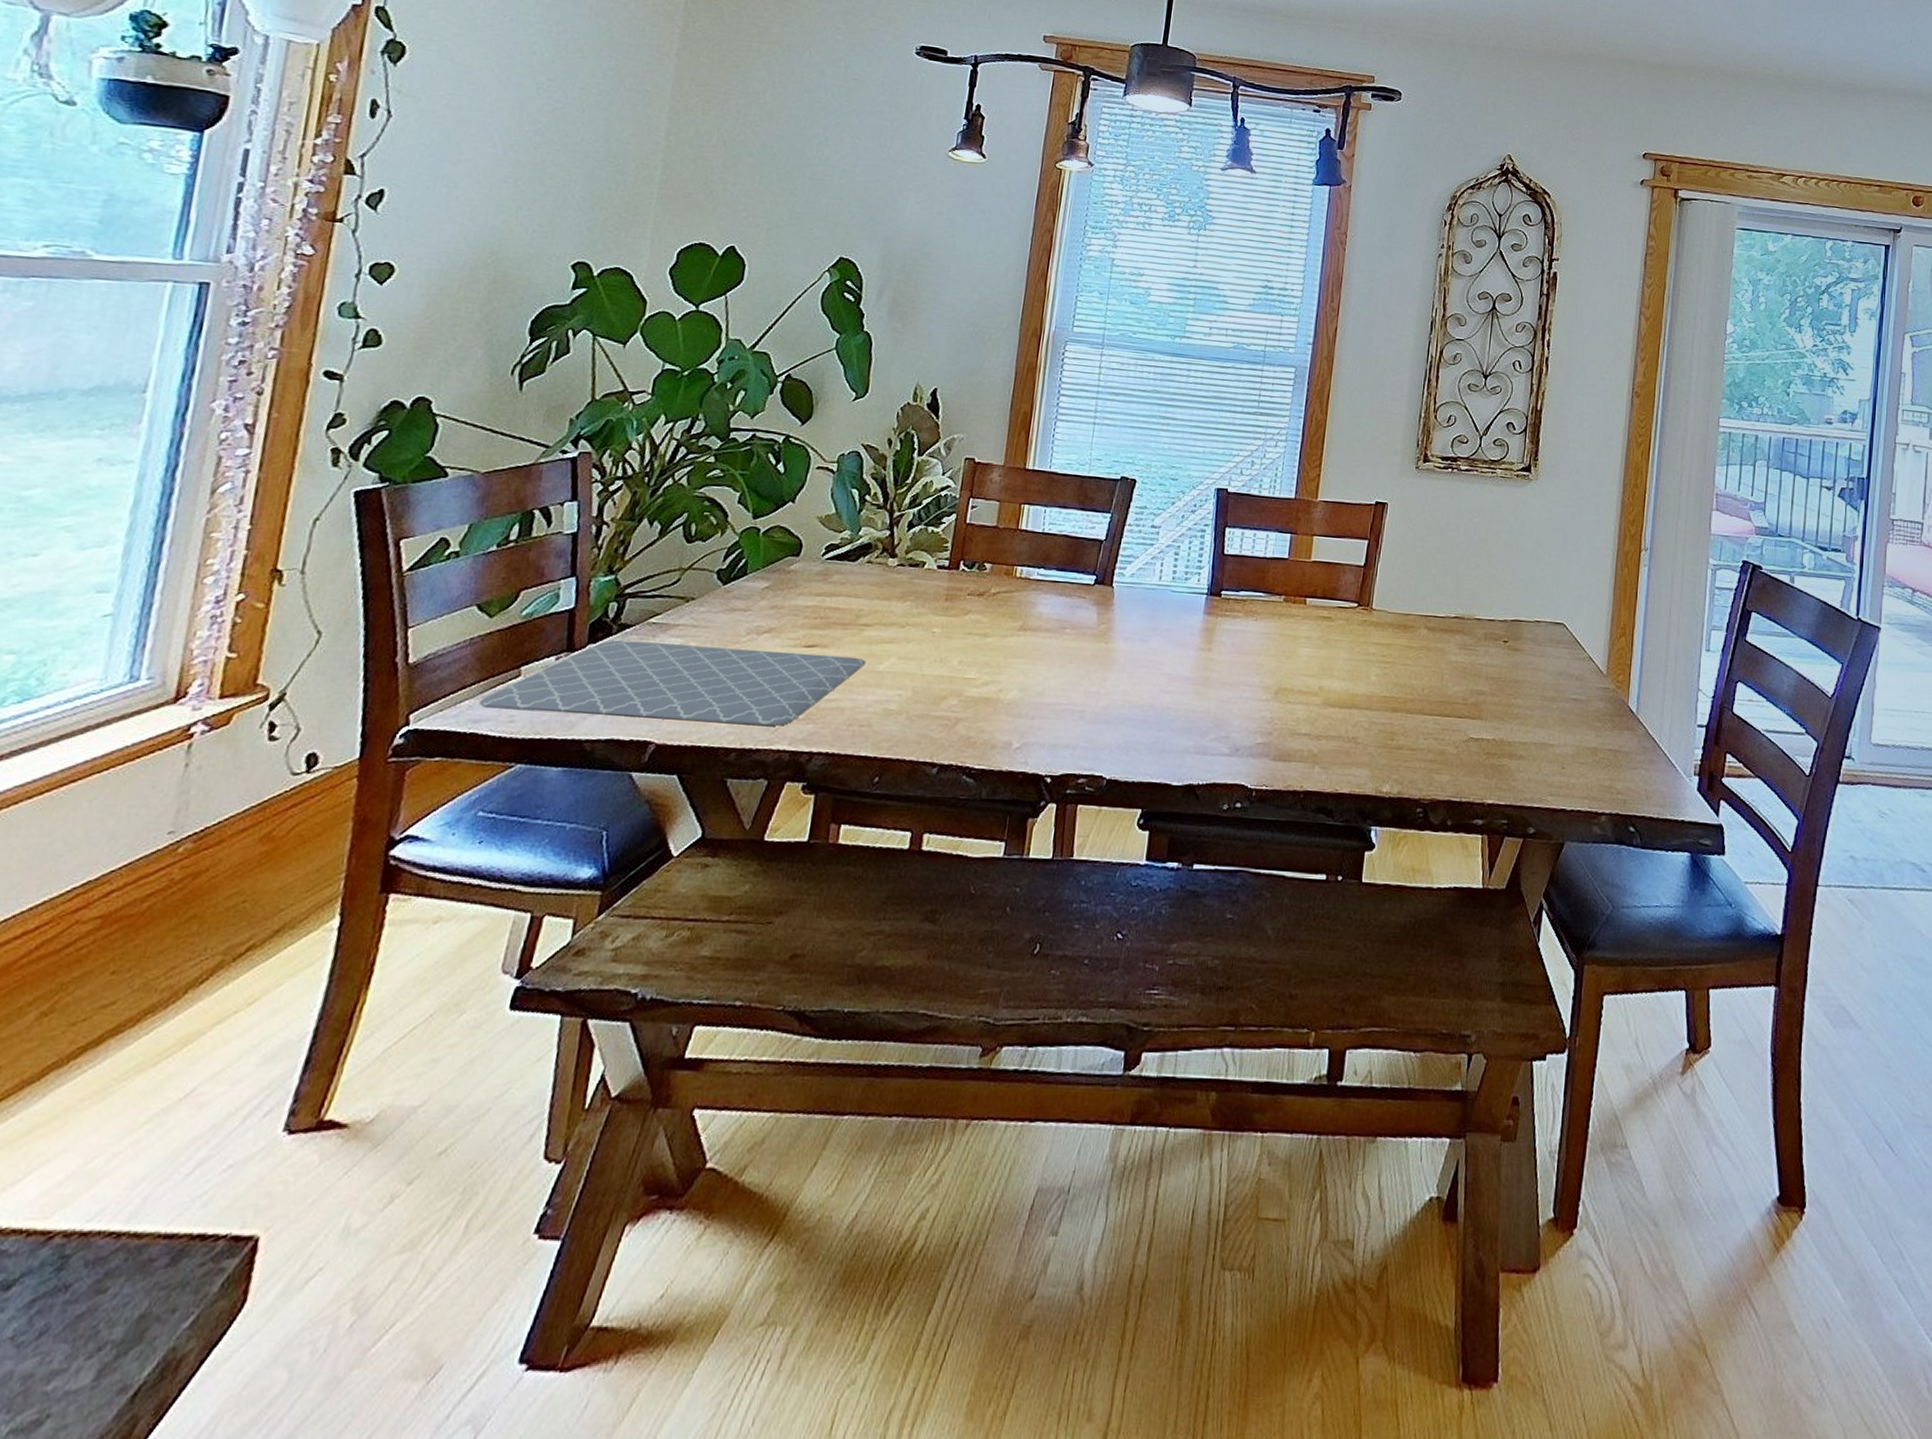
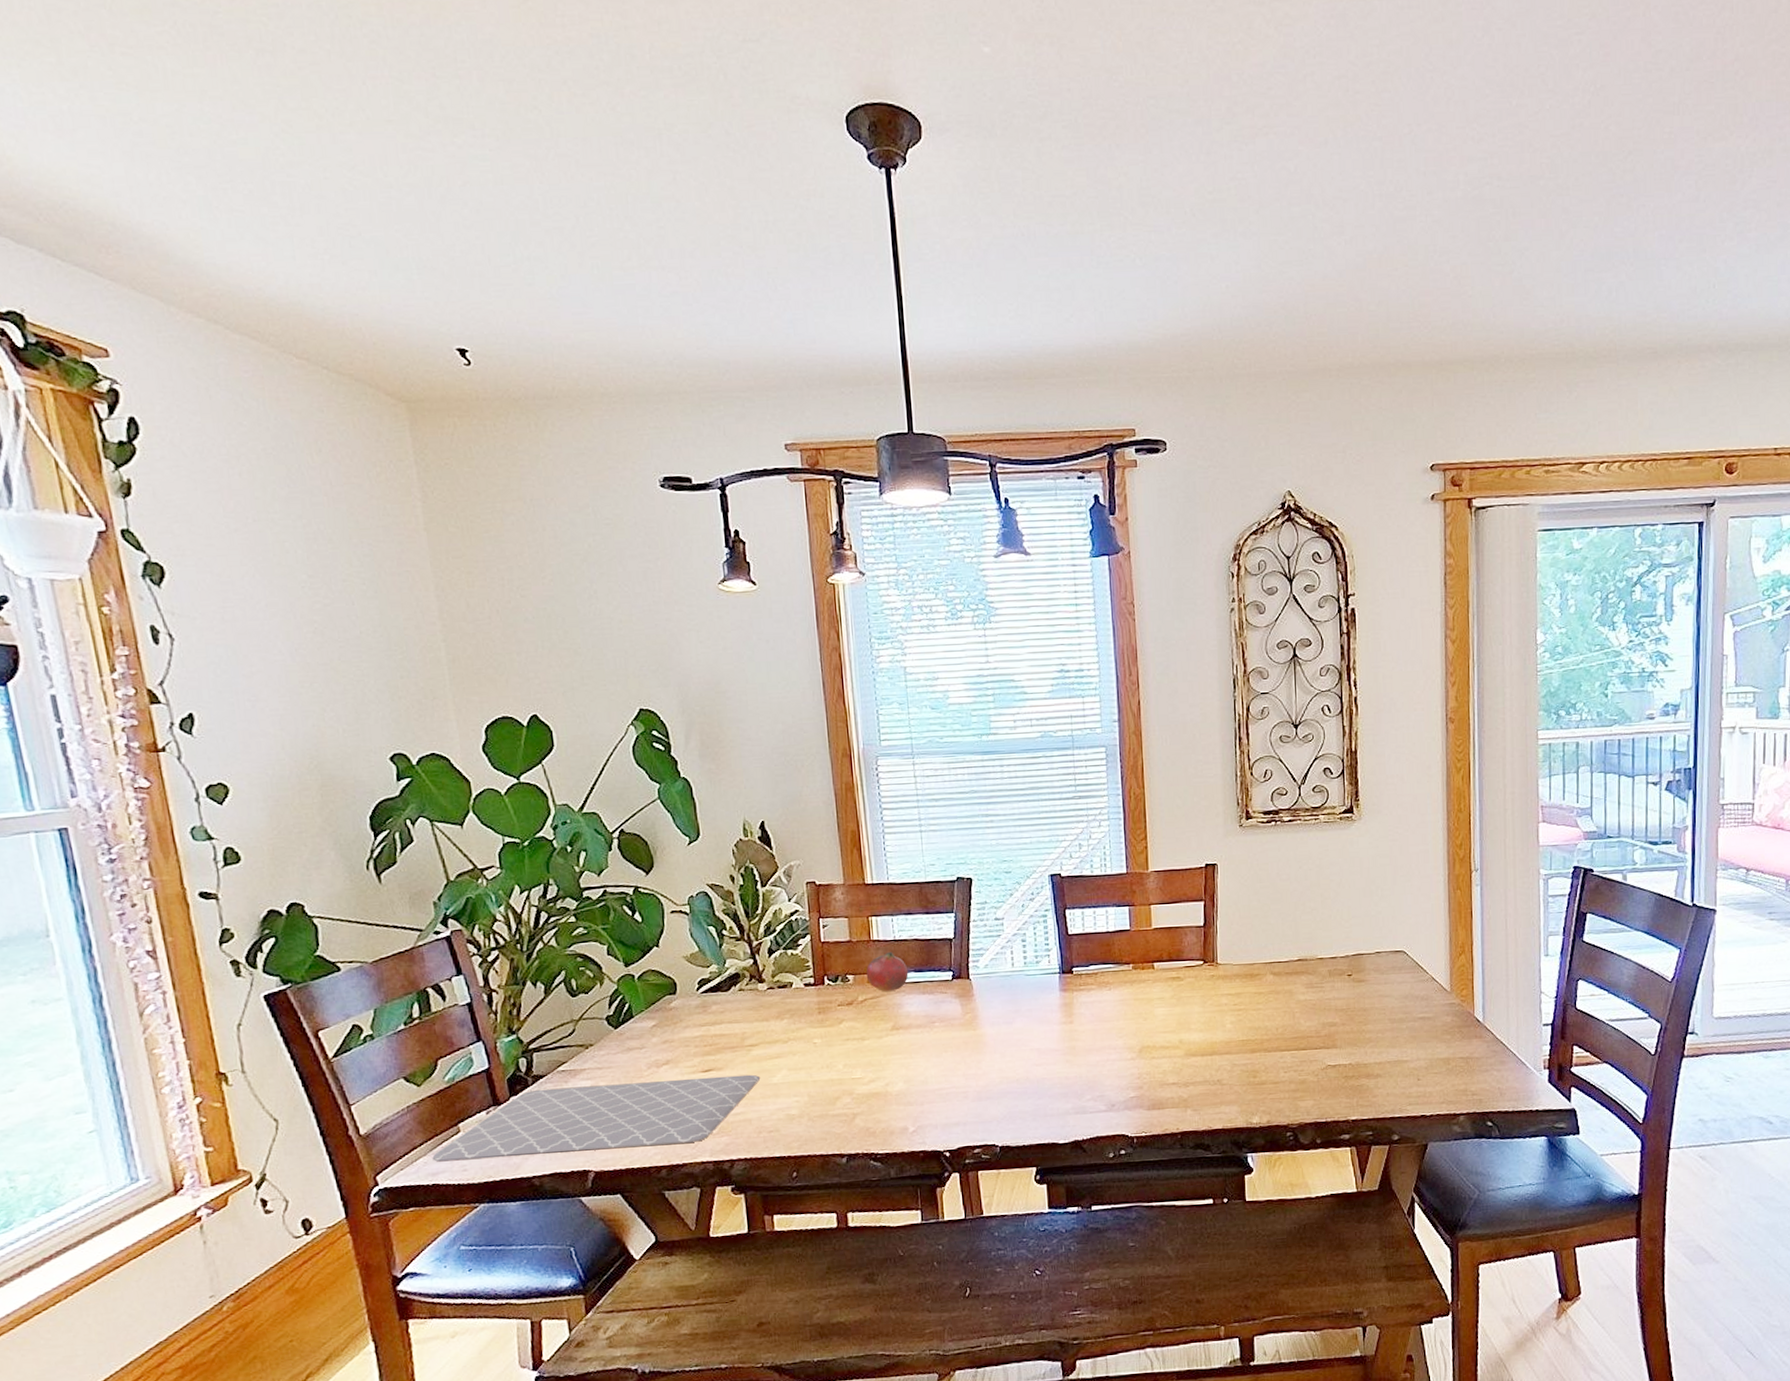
fruit: none [1004,544,1051,588] -> present [866,951,909,992]

